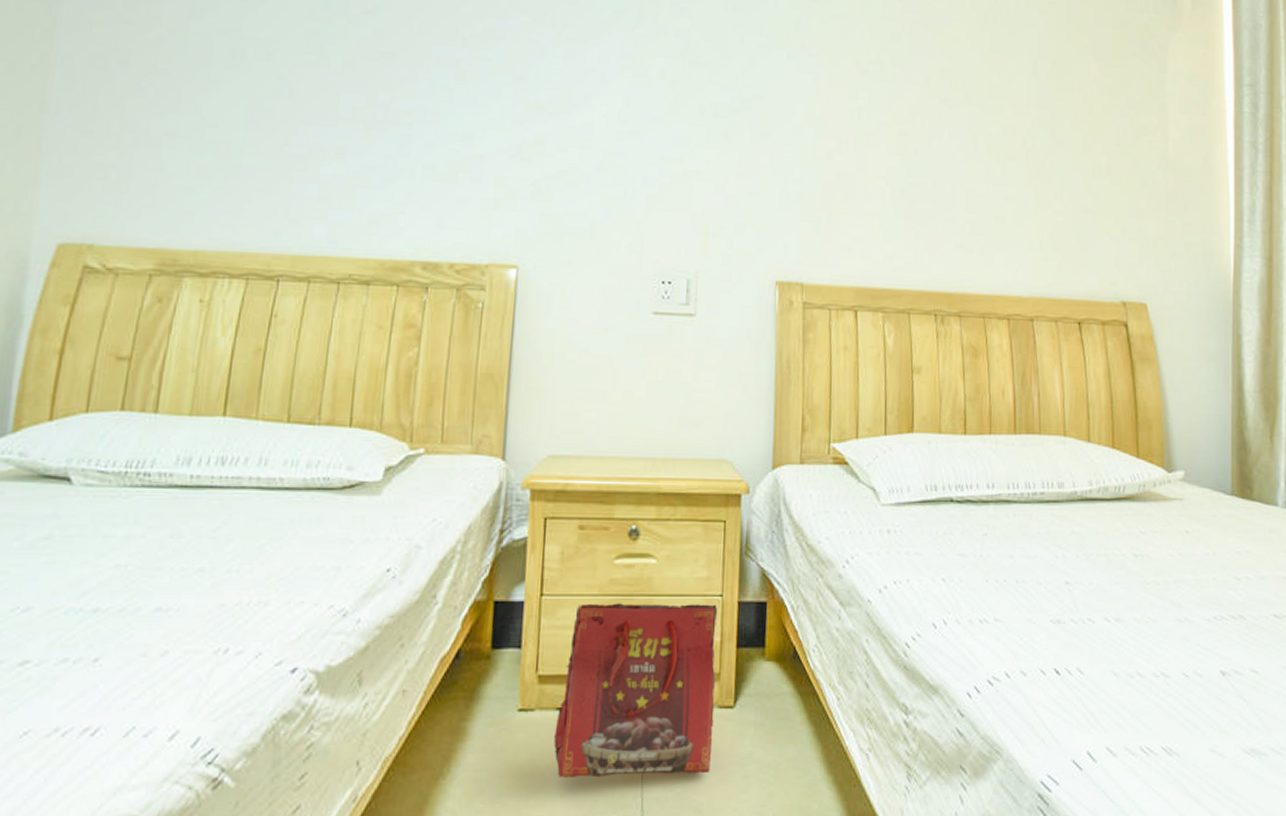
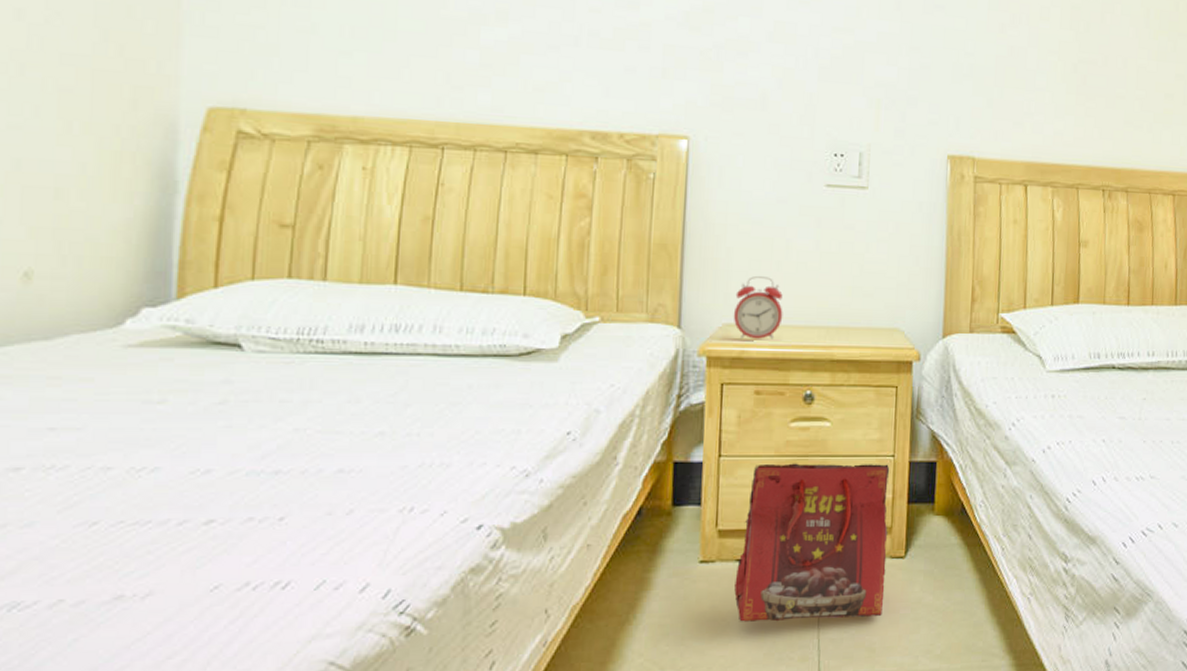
alarm clock: none [558,405,609,471] -> present [733,275,783,339]

